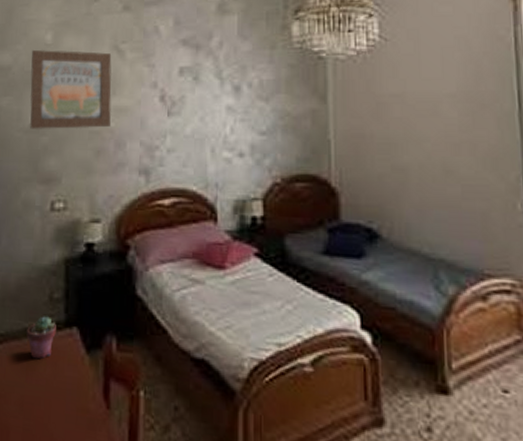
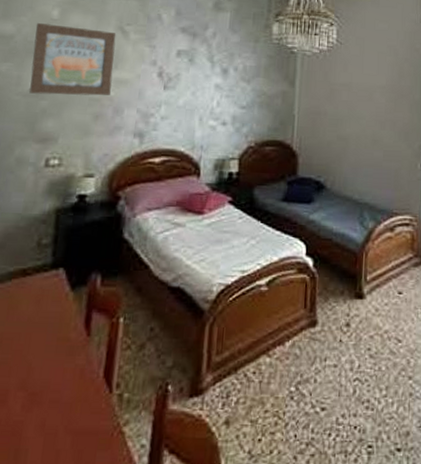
potted succulent: present [26,316,56,359] -> none [10,260,43,299]

